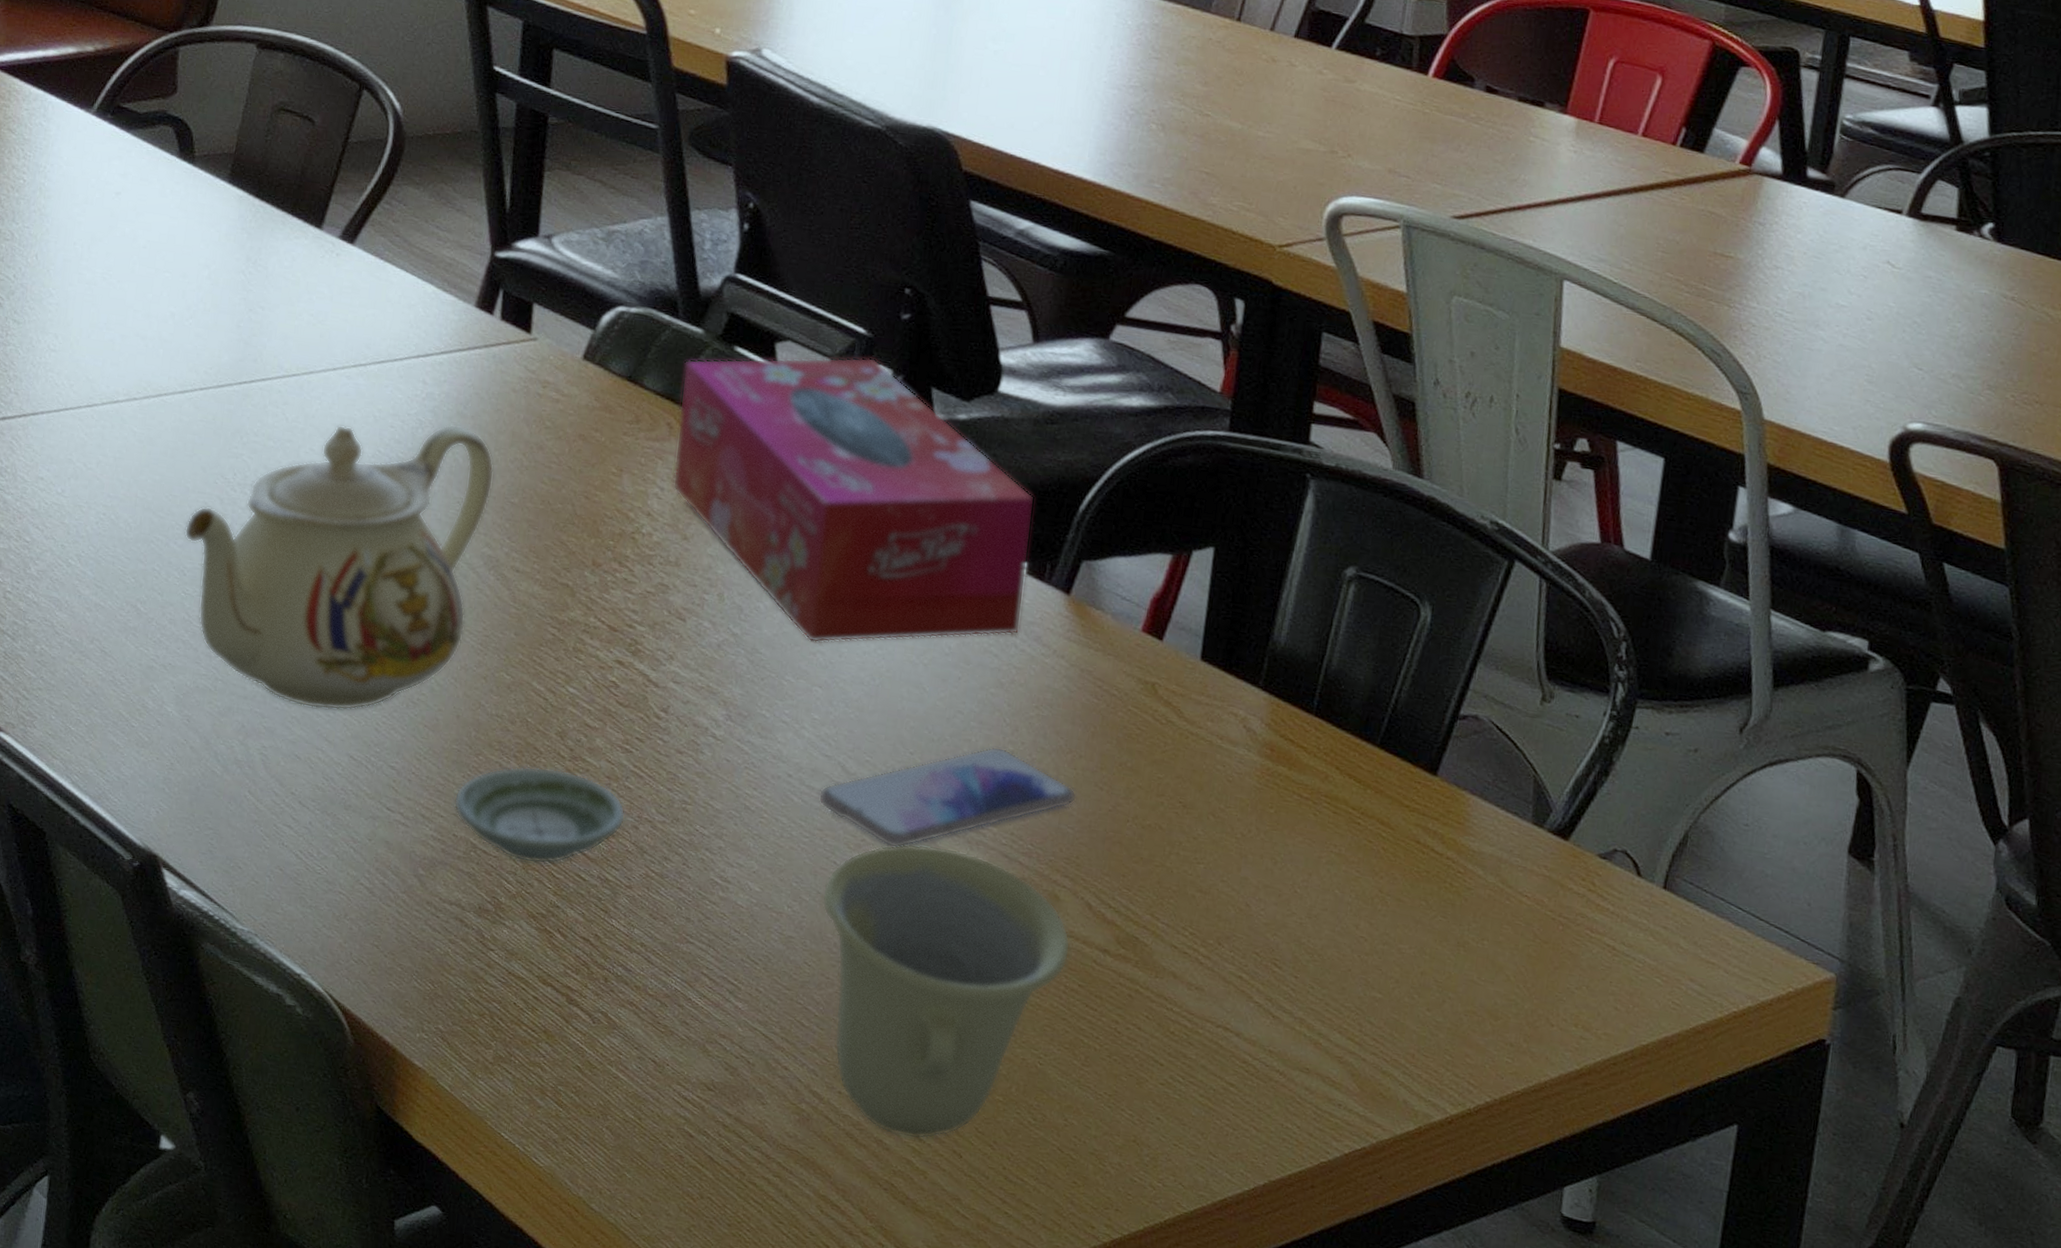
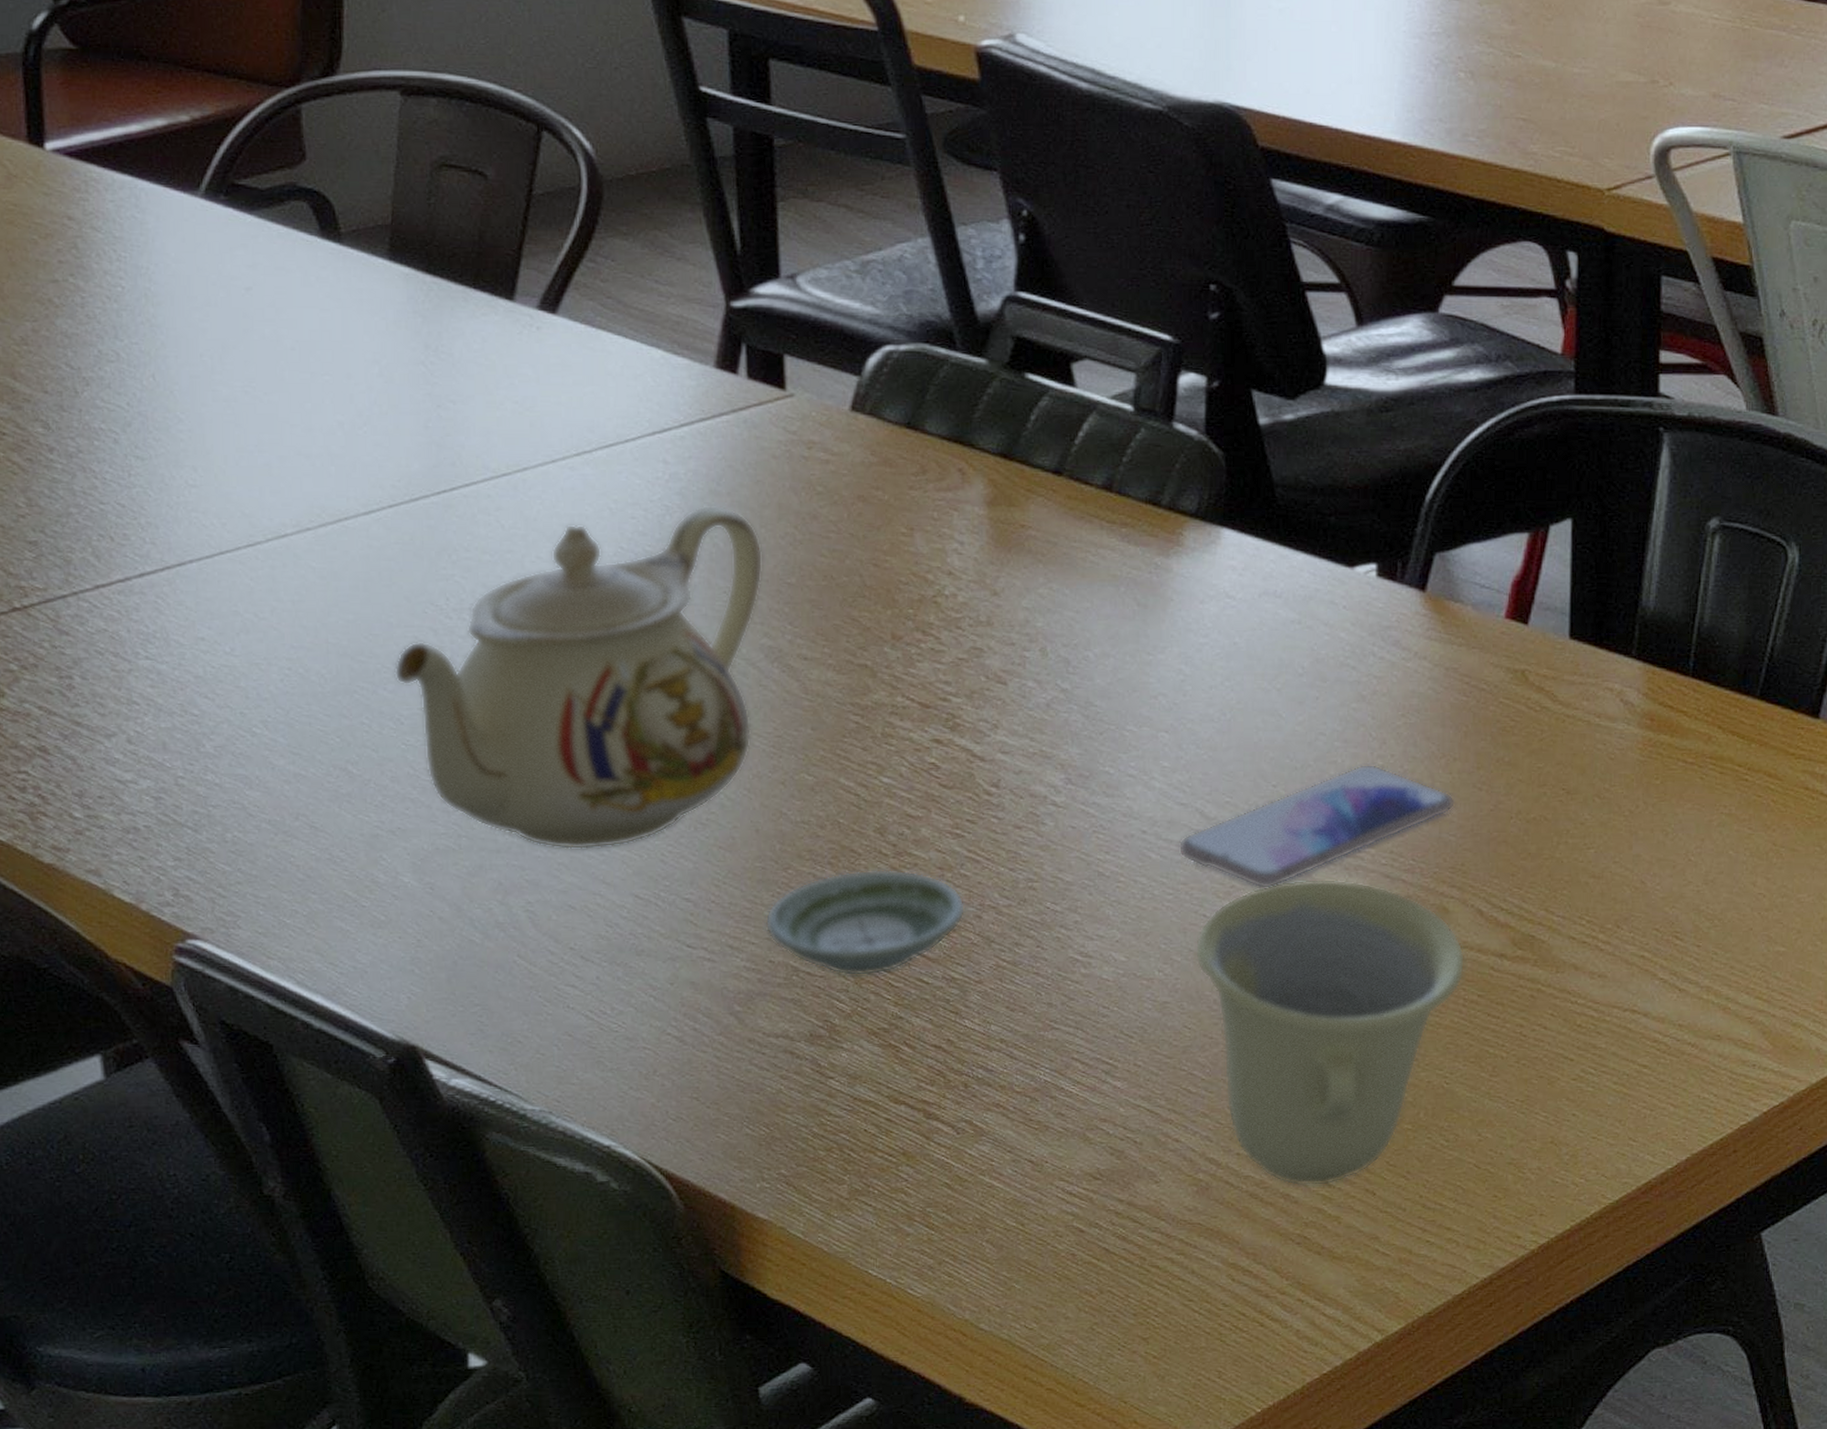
tissue box: present [672,357,1035,643] -> none [970,365,1378,685]

